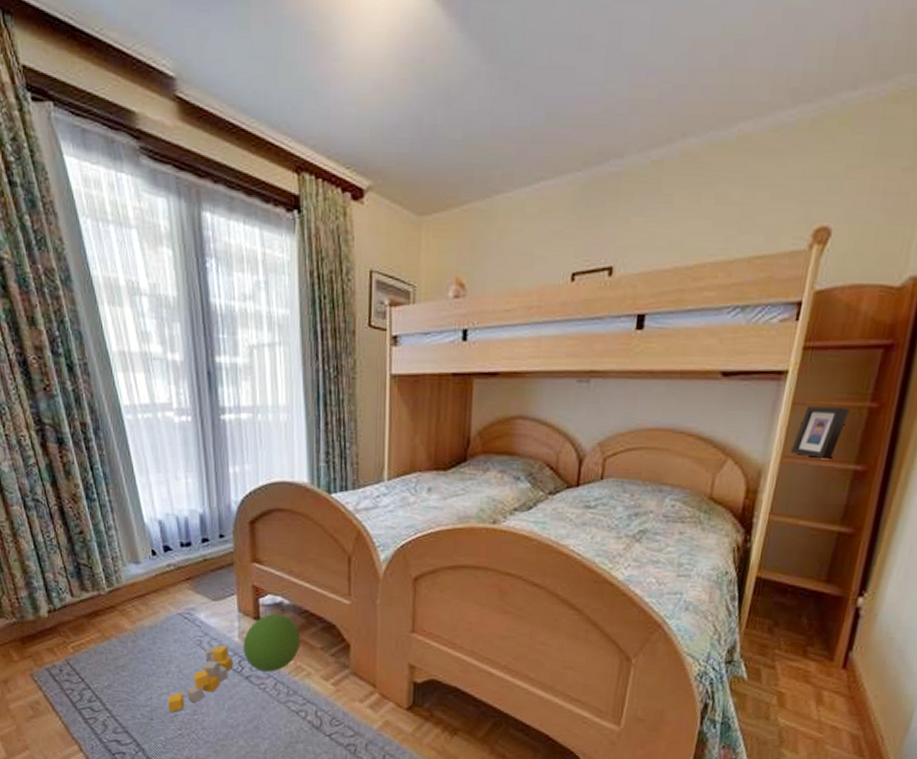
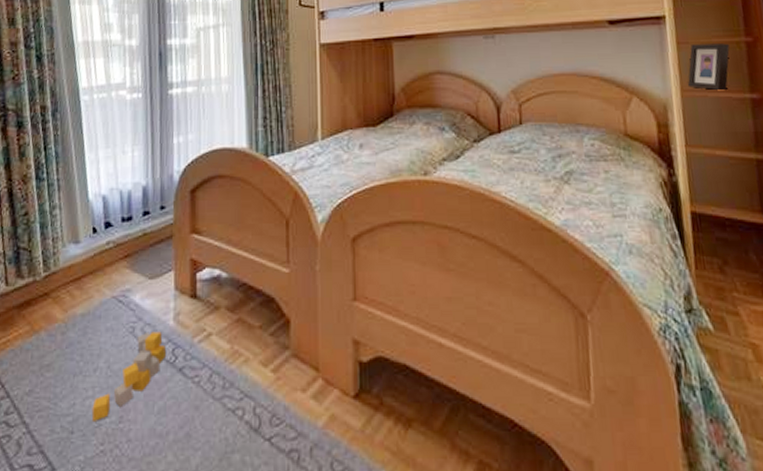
ball: present [243,614,301,672] -> none [177,290,239,360]

